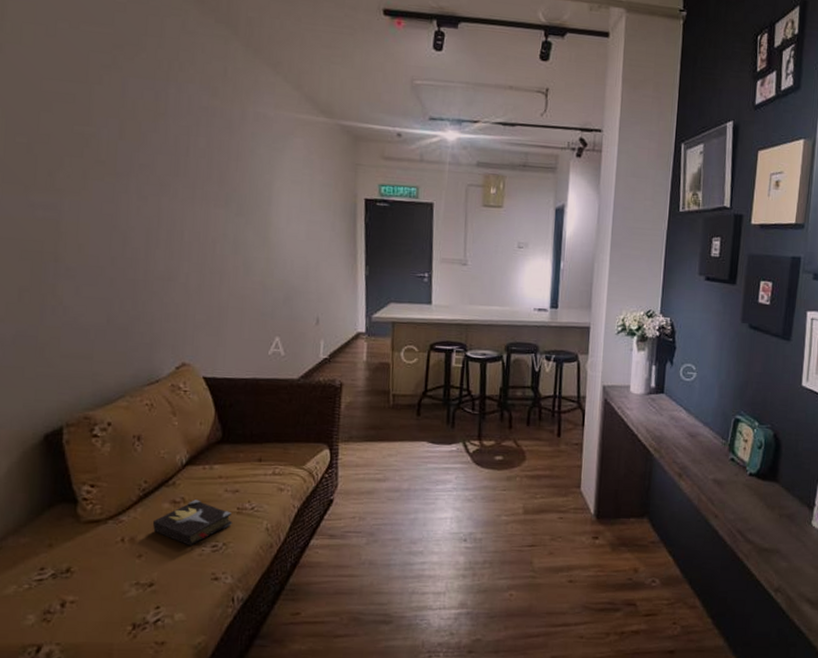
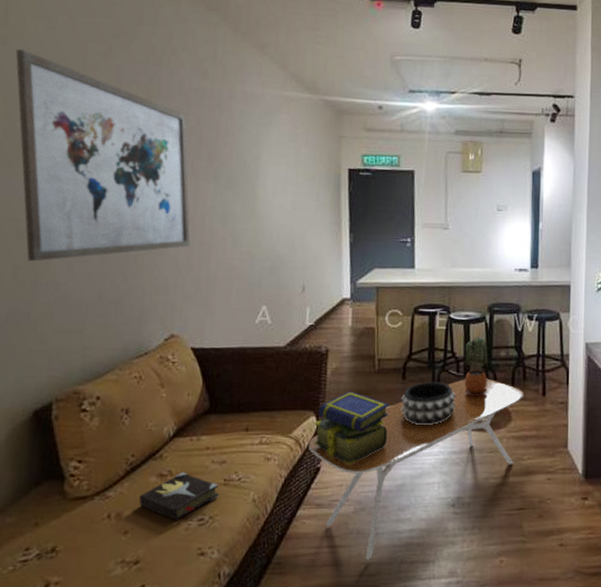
wall art: none [13,58,201,284] -> present [15,49,191,262]
coffee table: none [321,417,540,590] -> present [308,378,525,560]
stack of books: none [326,425,404,498] -> present [313,390,390,465]
decorative bowl: none [415,418,470,463] -> present [401,381,456,426]
potted plant: none [479,376,505,435] -> present [464,337,489,397]

